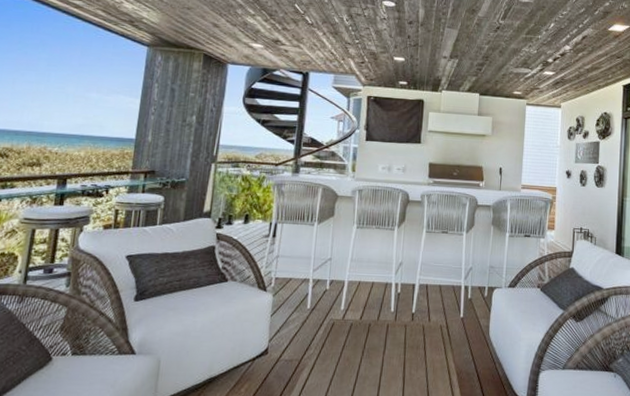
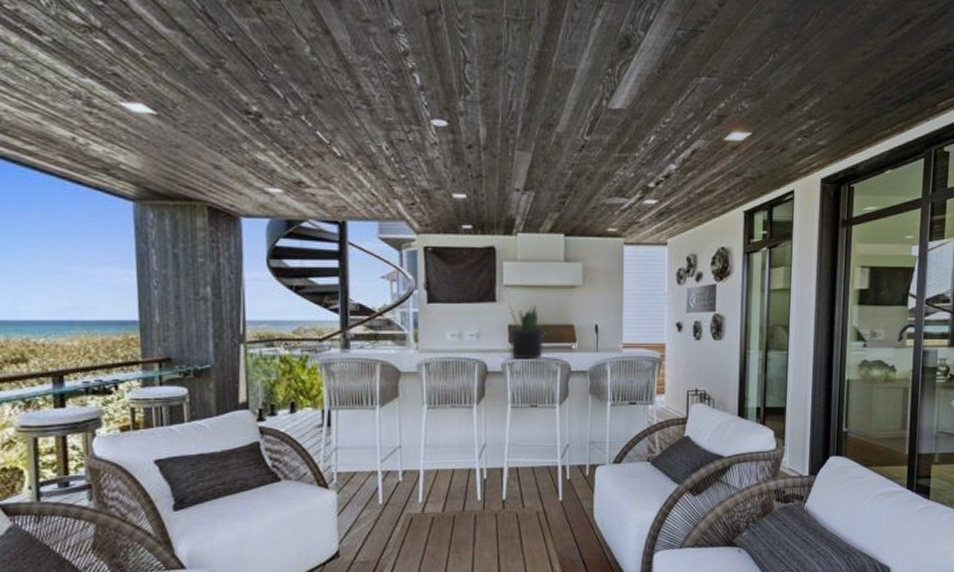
planter: none [428,146,458,194] -> present [508,303,544,361]

